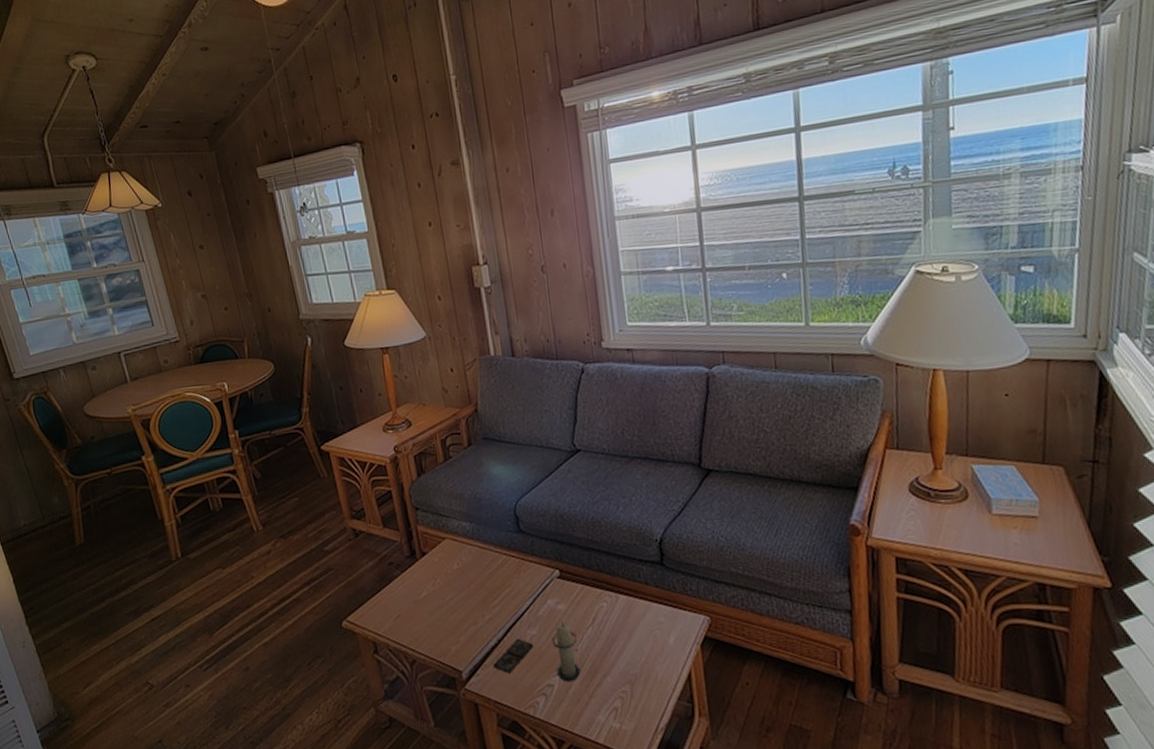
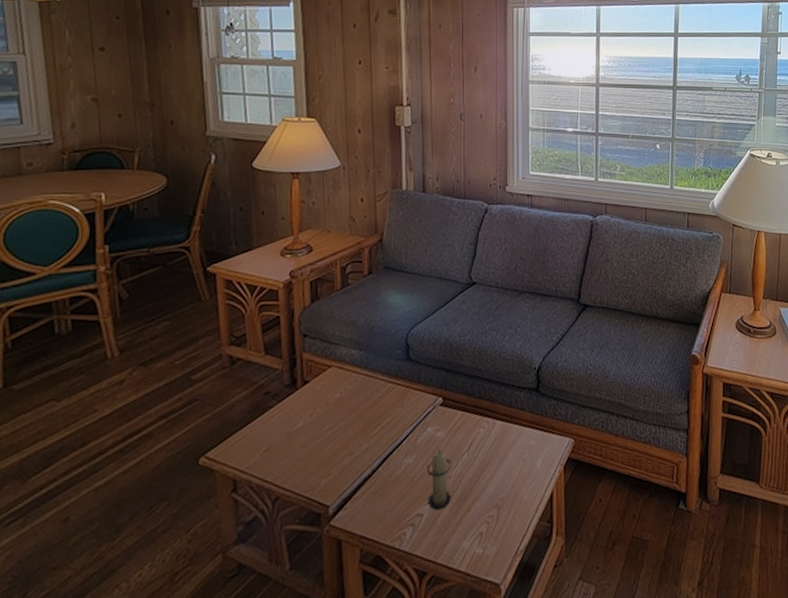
coaster: present [493,638,534,673] -> none [364,467,408,505]

